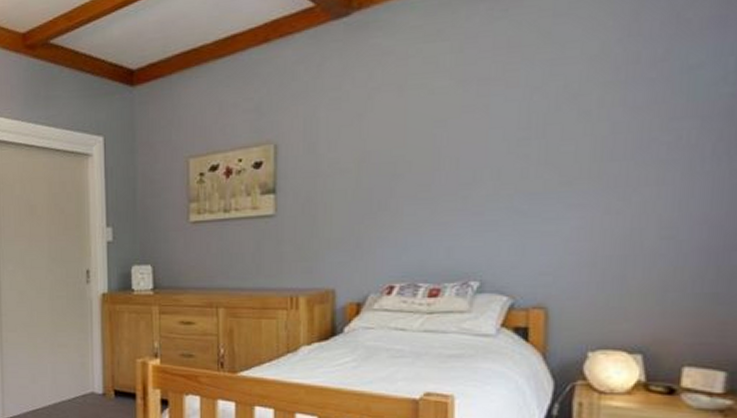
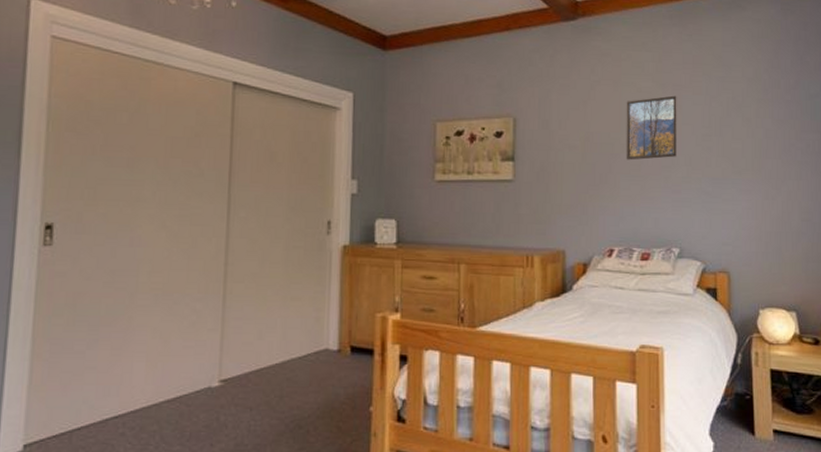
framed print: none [411,93,483,181] -> present [626,95,677,160]

